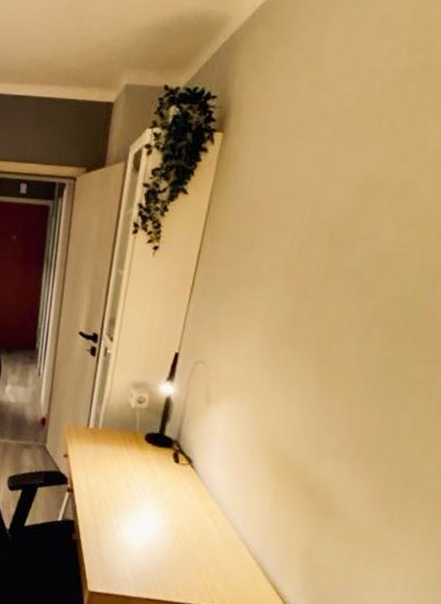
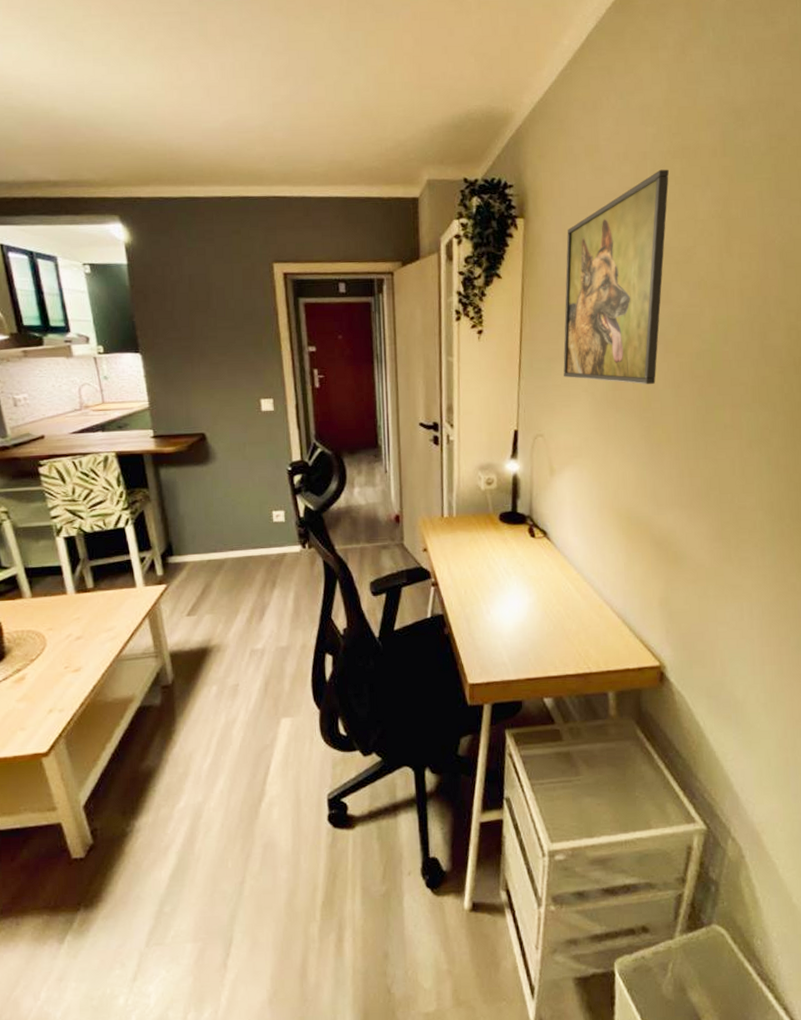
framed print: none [238,89,401,325] -> present [563,169,669,384]

